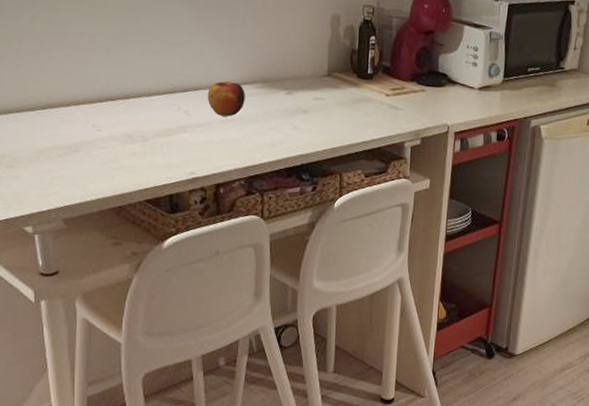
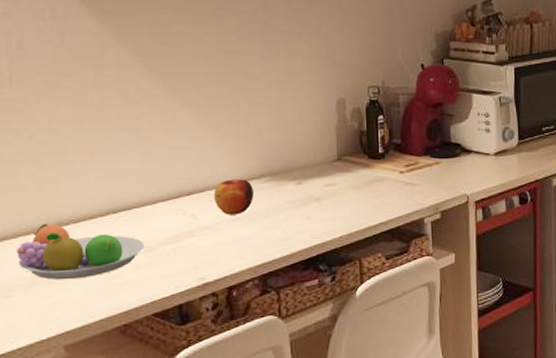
fruit bowl: none [20,102,140,159] -> present [17,223,144,280]

